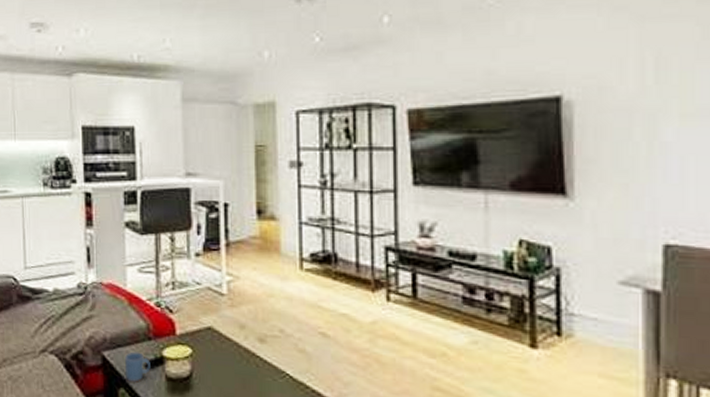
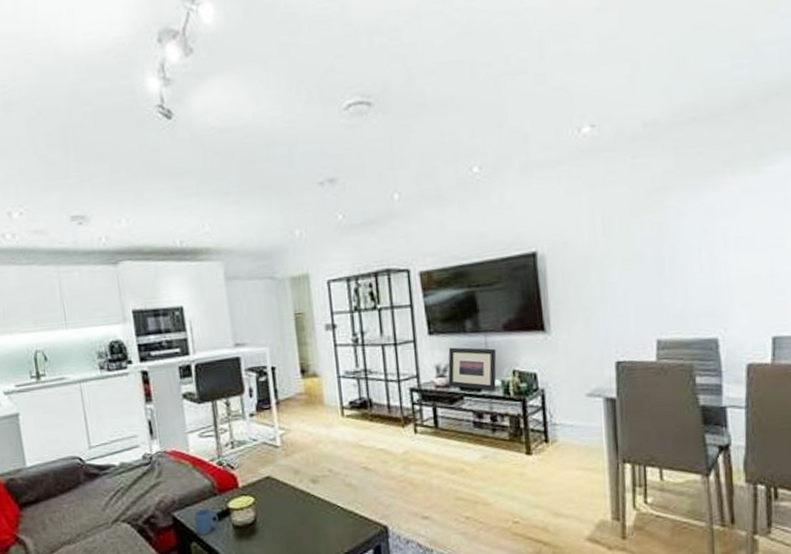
picture frame: none [434,203,499,262] -> present [448,347,497,391]

